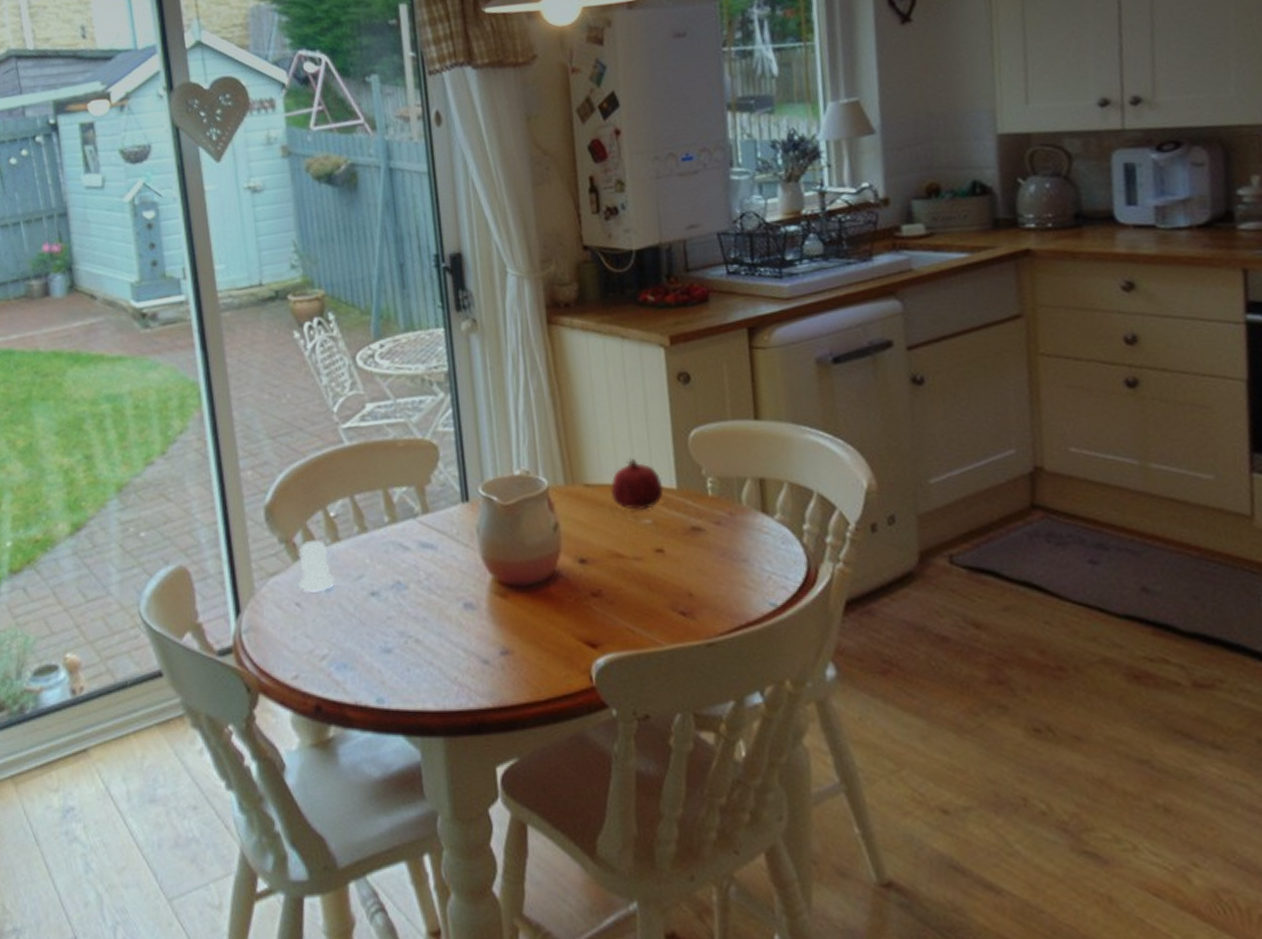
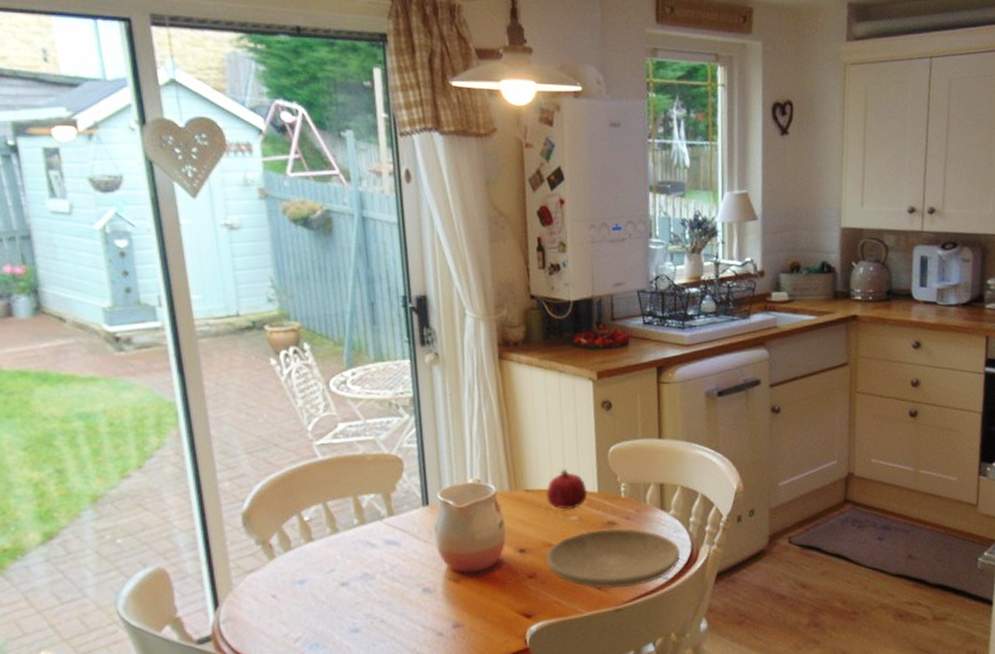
salt shaker: present [299,539,335,592] -> none [275,540,309,586]
plate: none [611,536,793,616] -> present [545,528,681,589]

